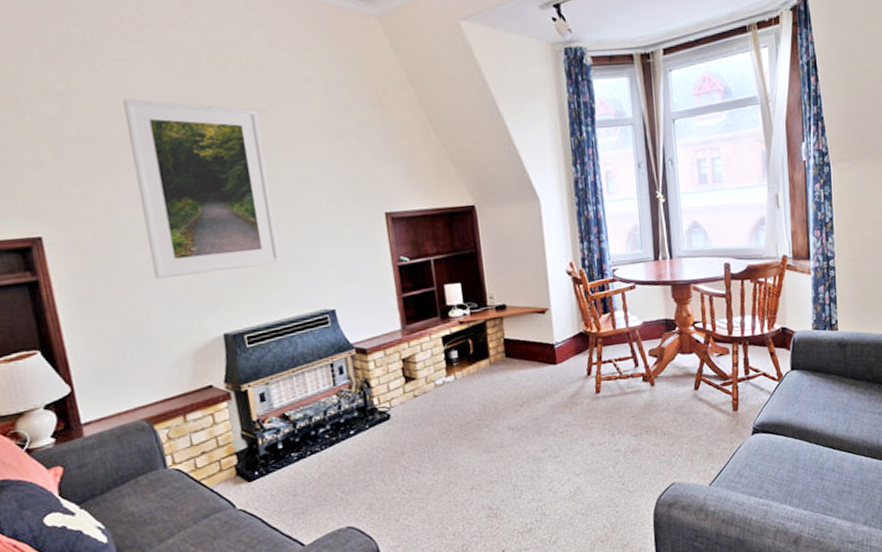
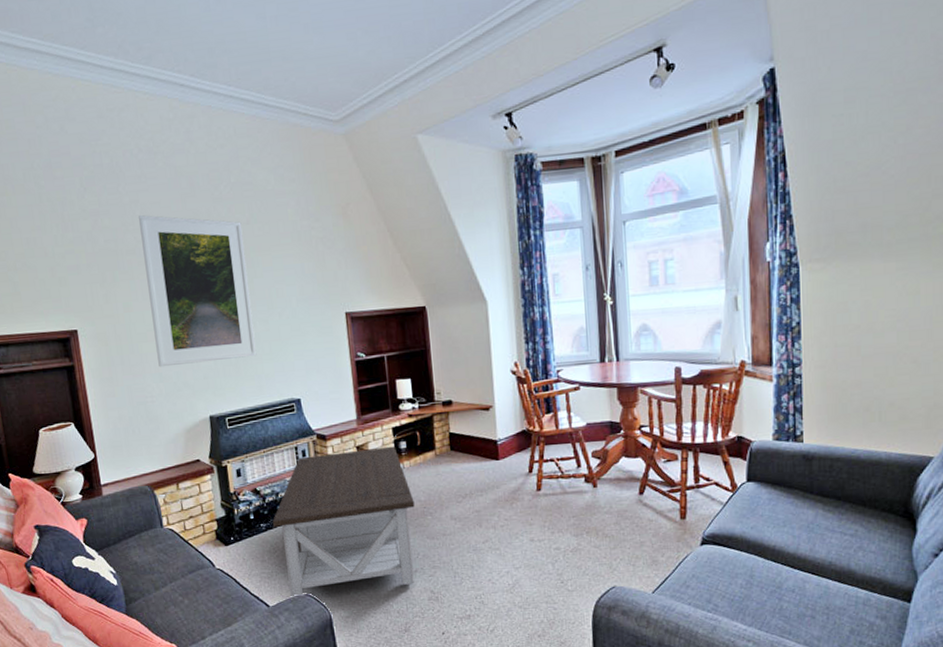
coffee table: none [306,356,471,531] -> present [273,446,415,596]

